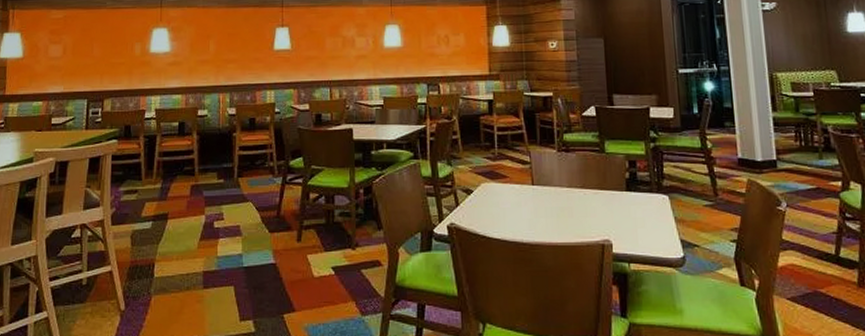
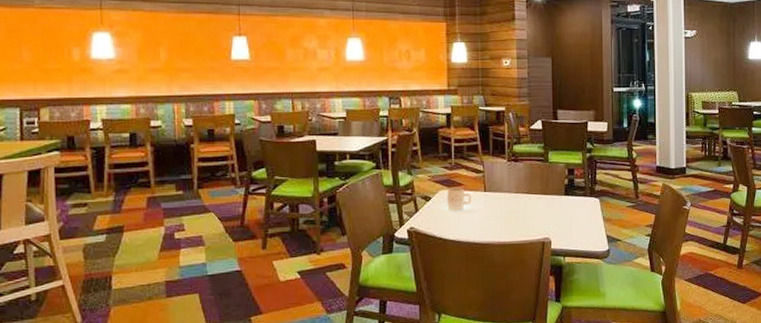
mug: none [490,180,517,207] -> present [447,188,471,212]

